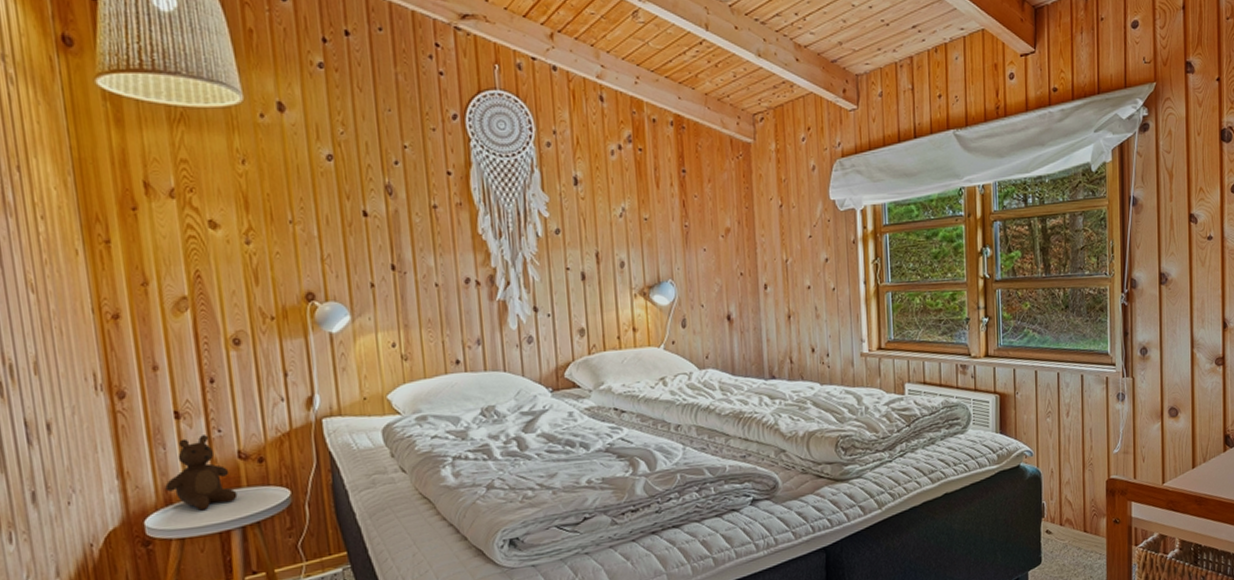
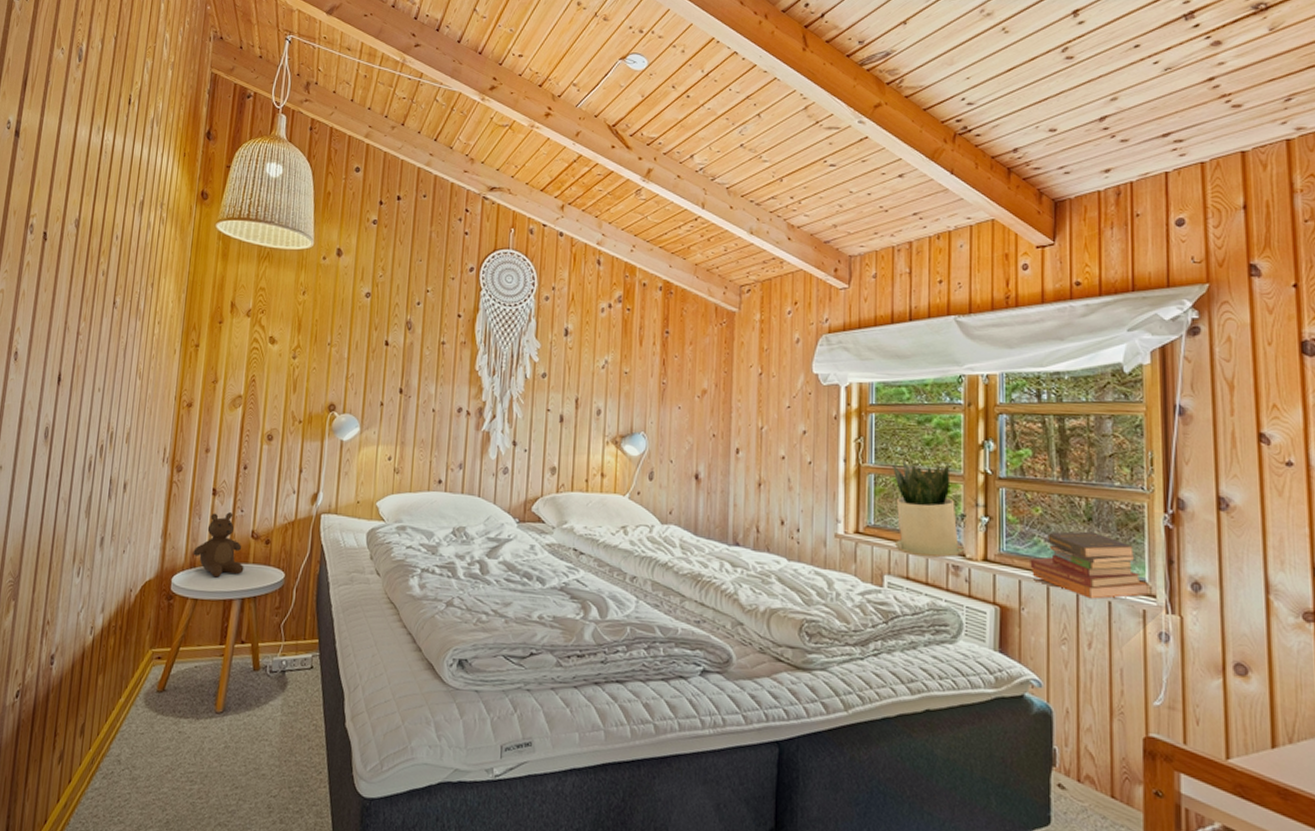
planter: none [907,273,970,362] -> present [893,461,965,558]
books: none [1021,317,1111,375] -> present [1030,531,1150,599]

